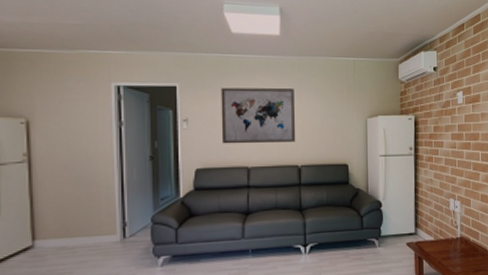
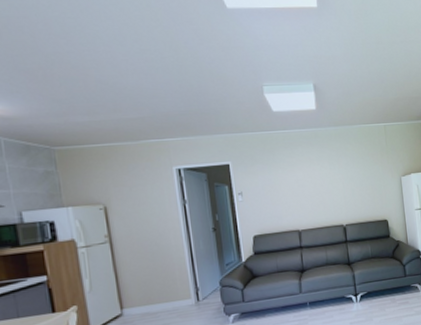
wall art: present [221,87,296,144] -> none [268,157,339,212]

